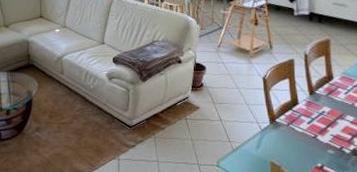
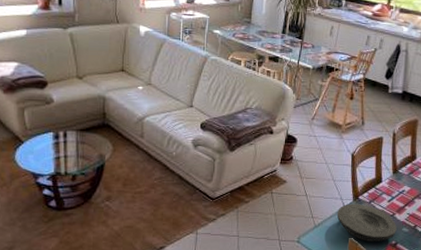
plate: none [254,127,321,164] -> present [336,204,397,241]

